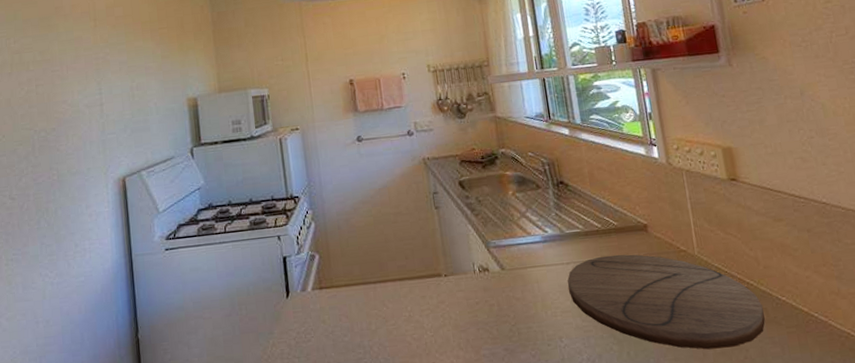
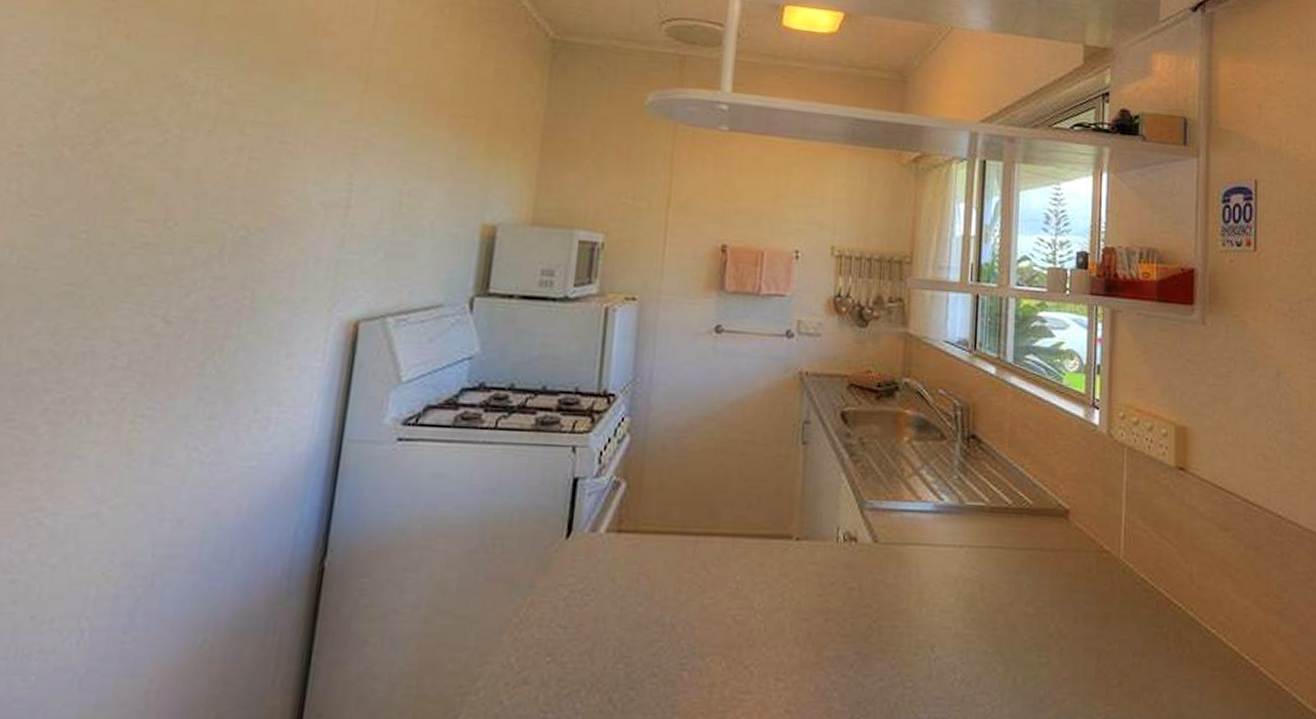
cutting board: present [567,254,765,350] -> none [956,543,1187,686]

